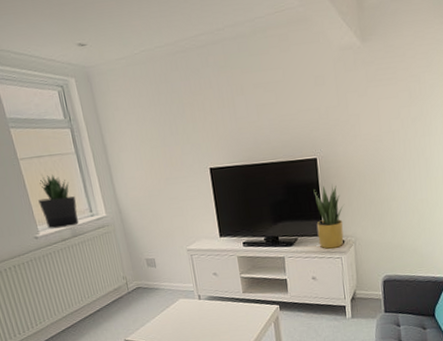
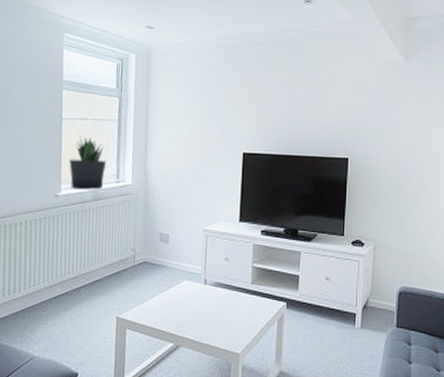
planter: present [313,185,344,249] -> none [338,186,368,250]

